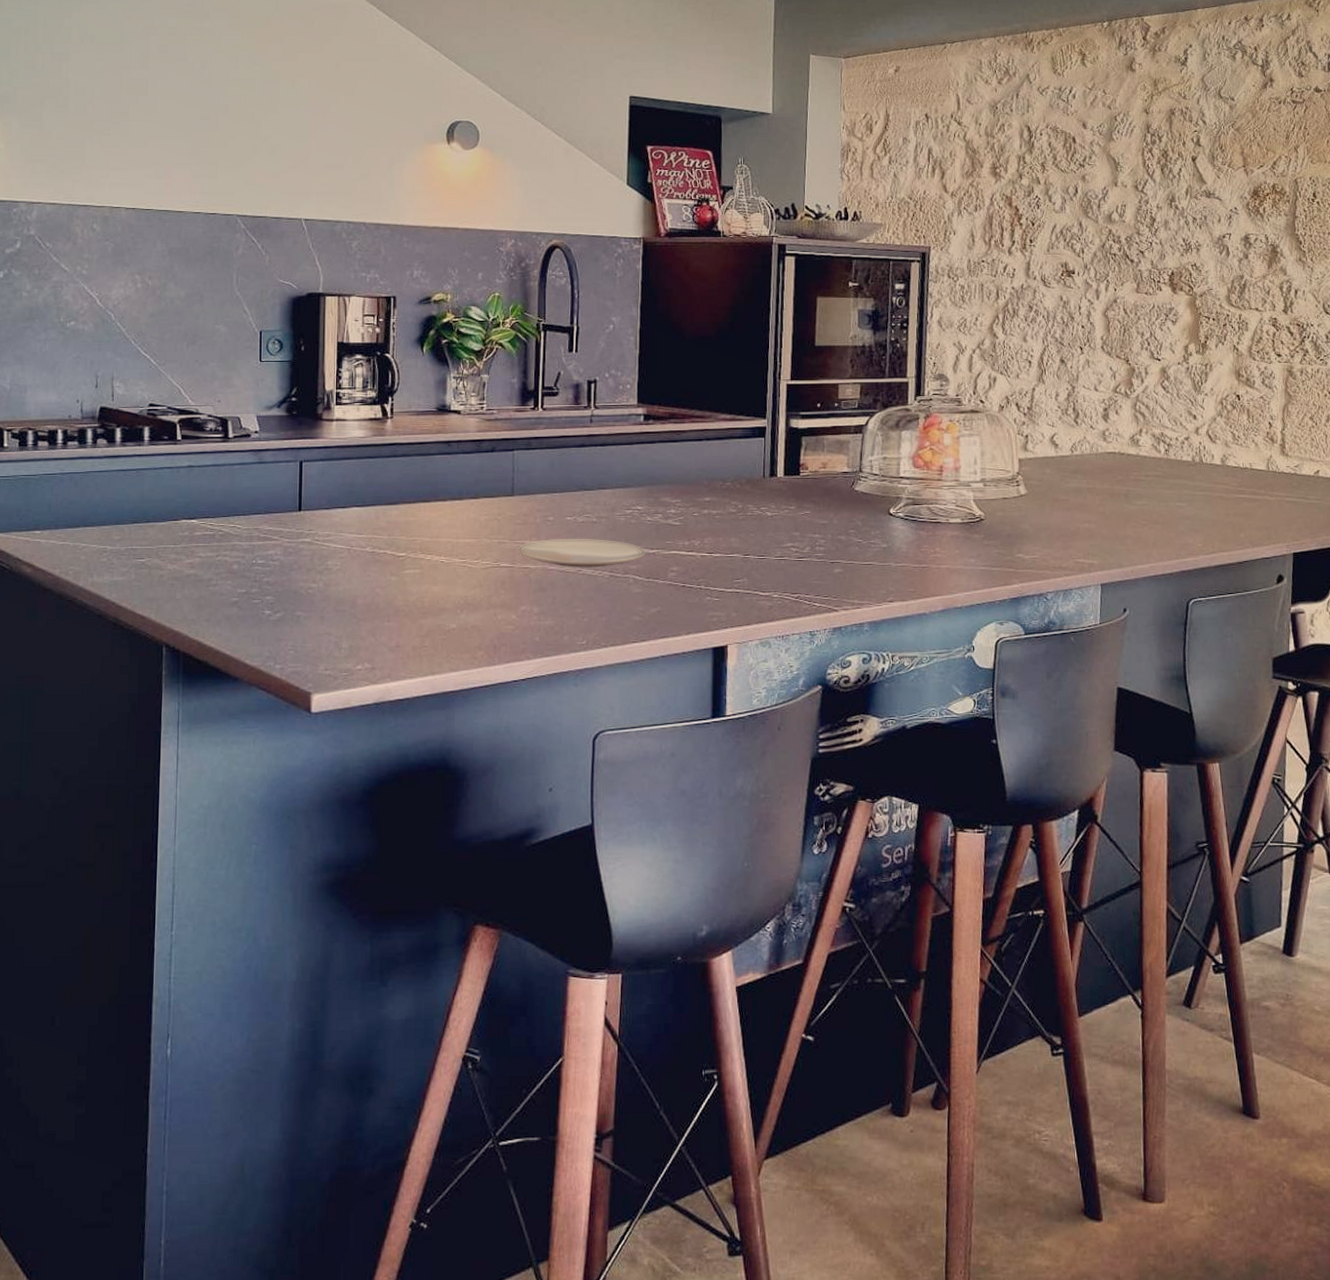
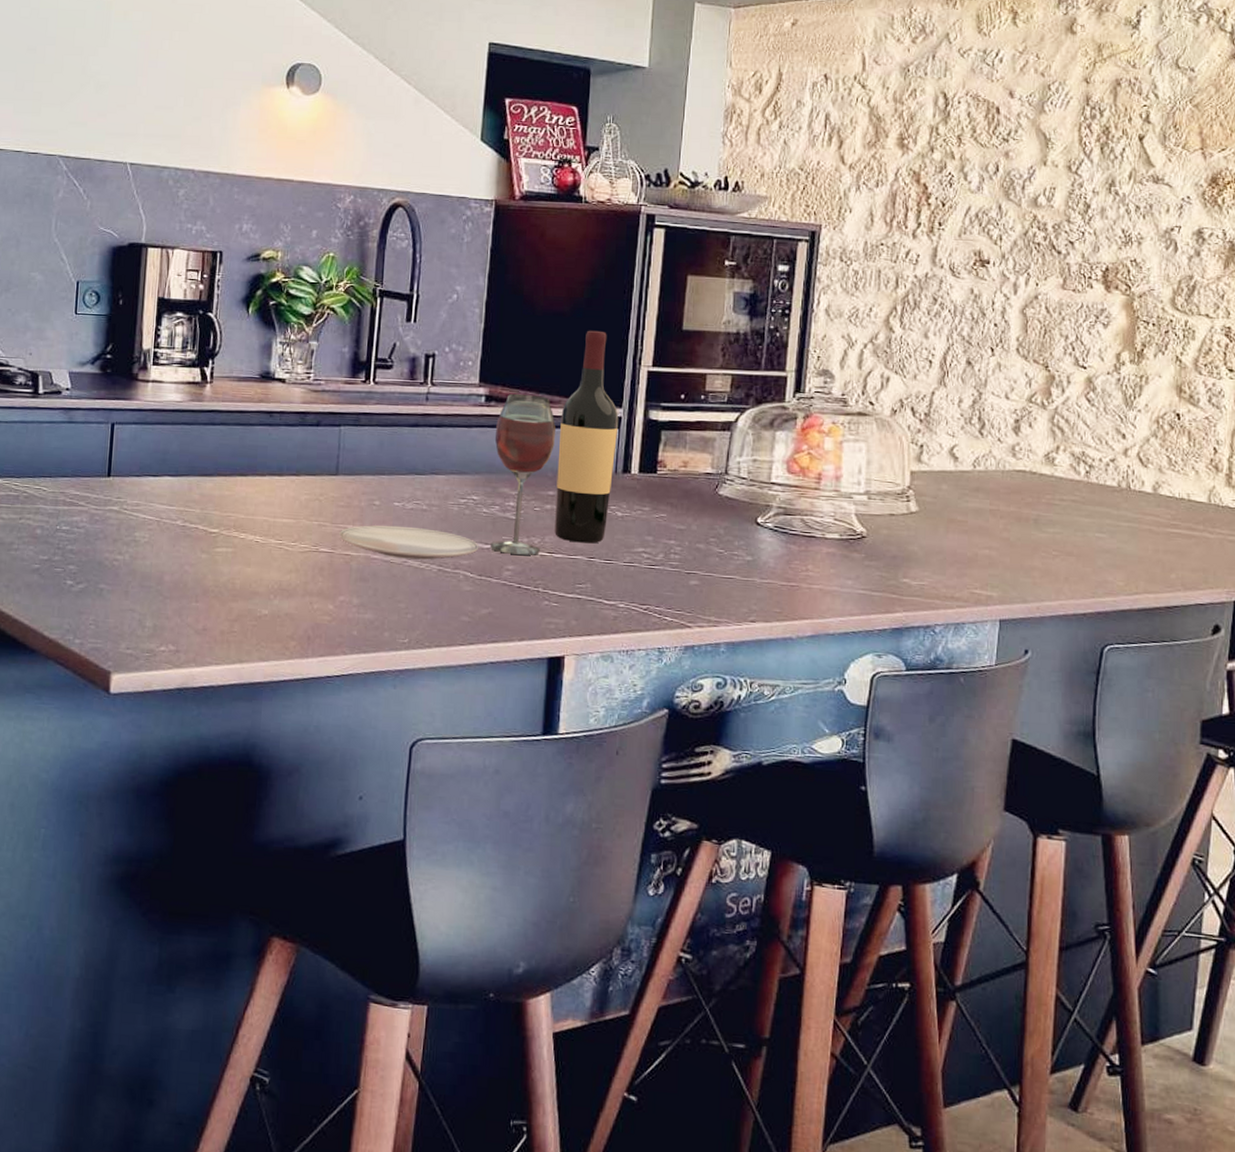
wineglass: none [654,411,708,557] -> present [491,393,556,555]
wine bottle: none [712,350,764,542] -> present [555,330,619,544]

